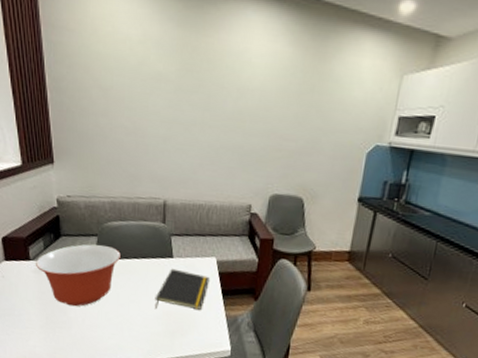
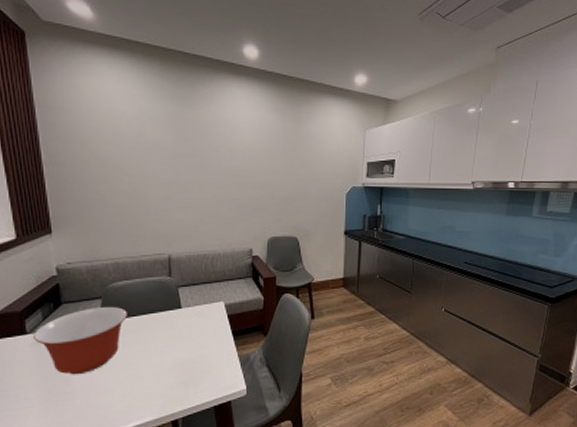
notepad: present [155,268,210,310] -> none [166,318,219,363]

